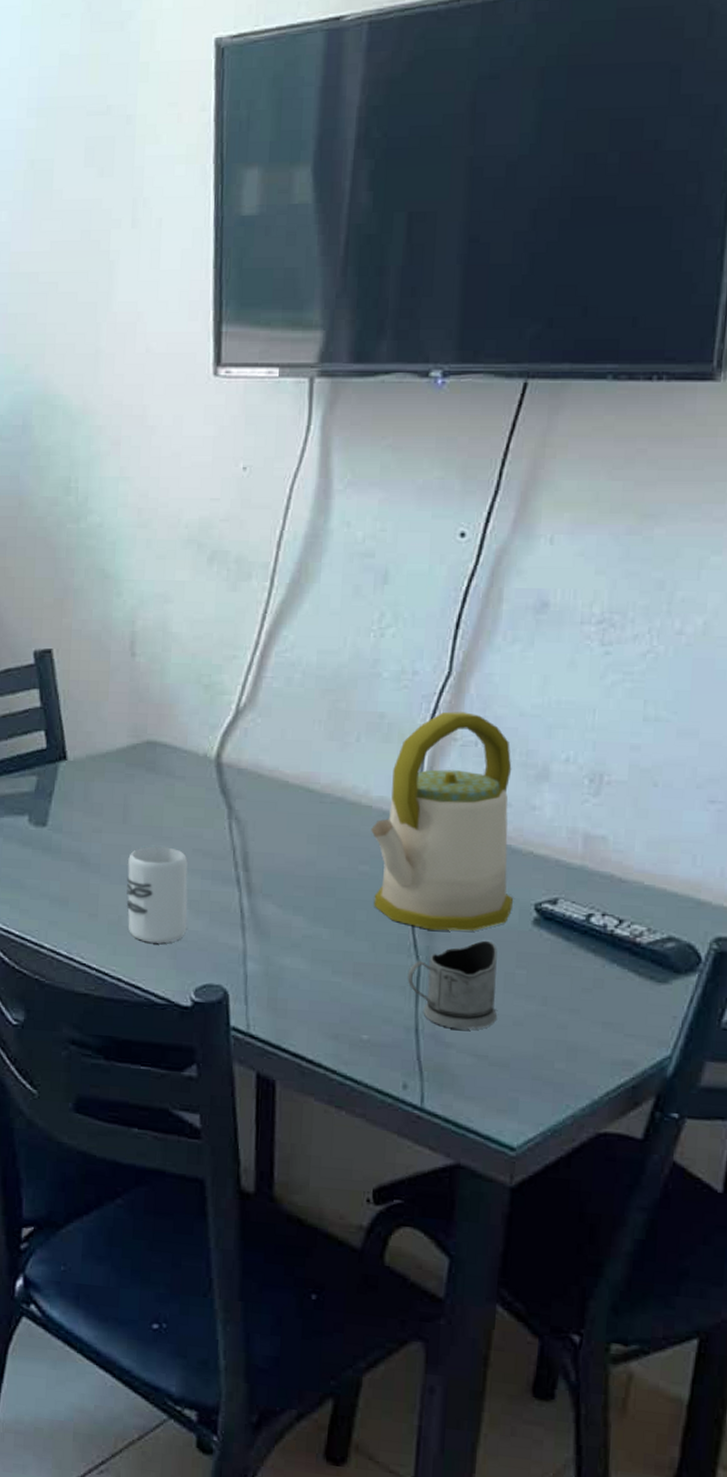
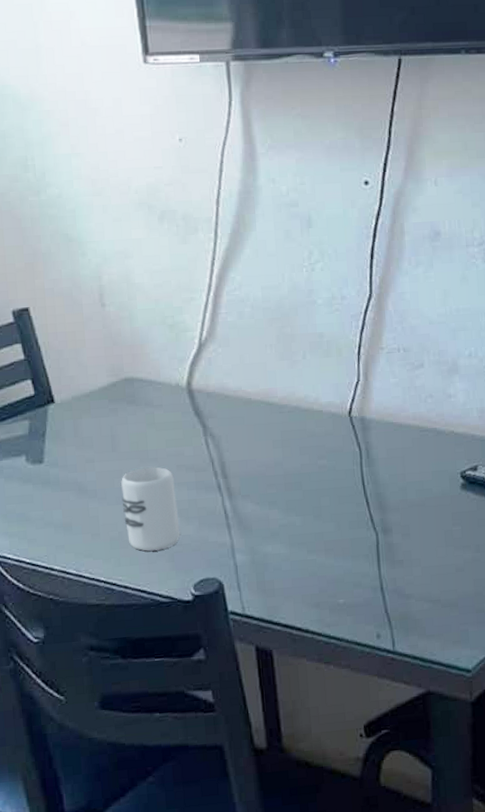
kettle: present [371,711,513,931] -> none [324,325,444,505]
tea glass holder: present [407,940,498,1030] -> none [368,507,444,583]

